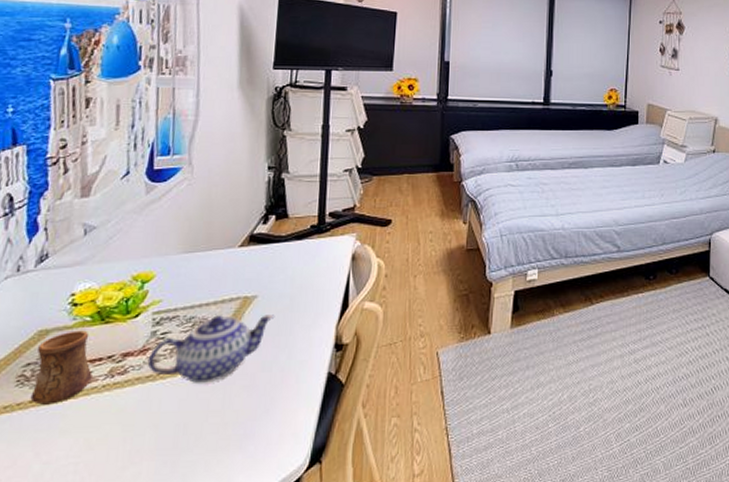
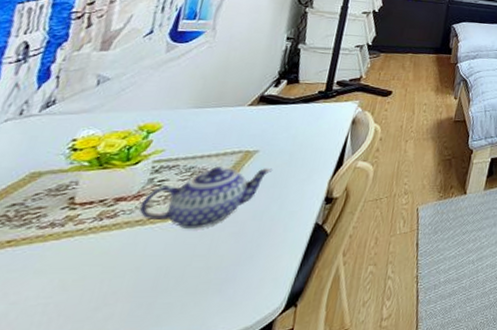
cup: present [30,330,94,405] -> none [8,174,84,245]

